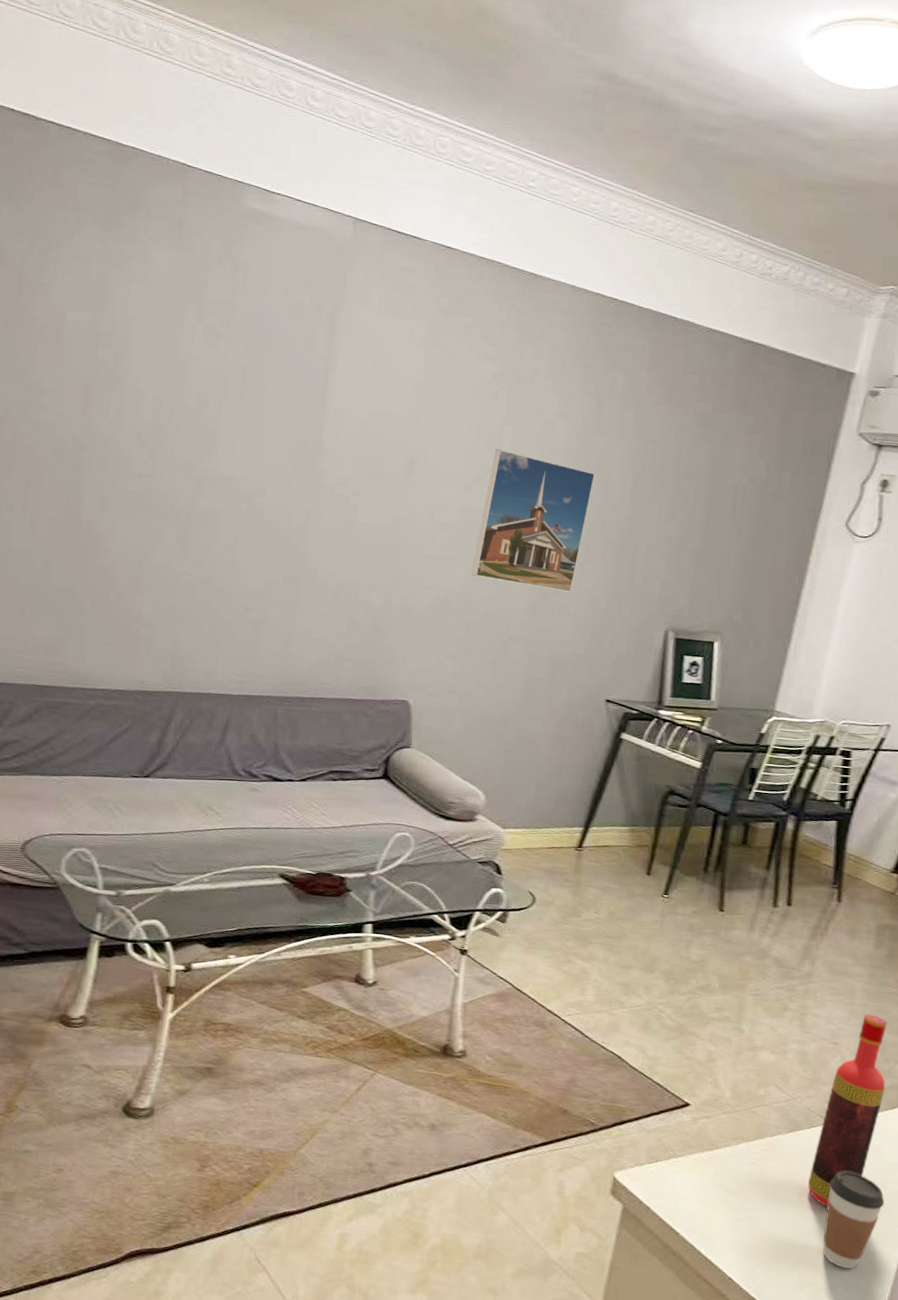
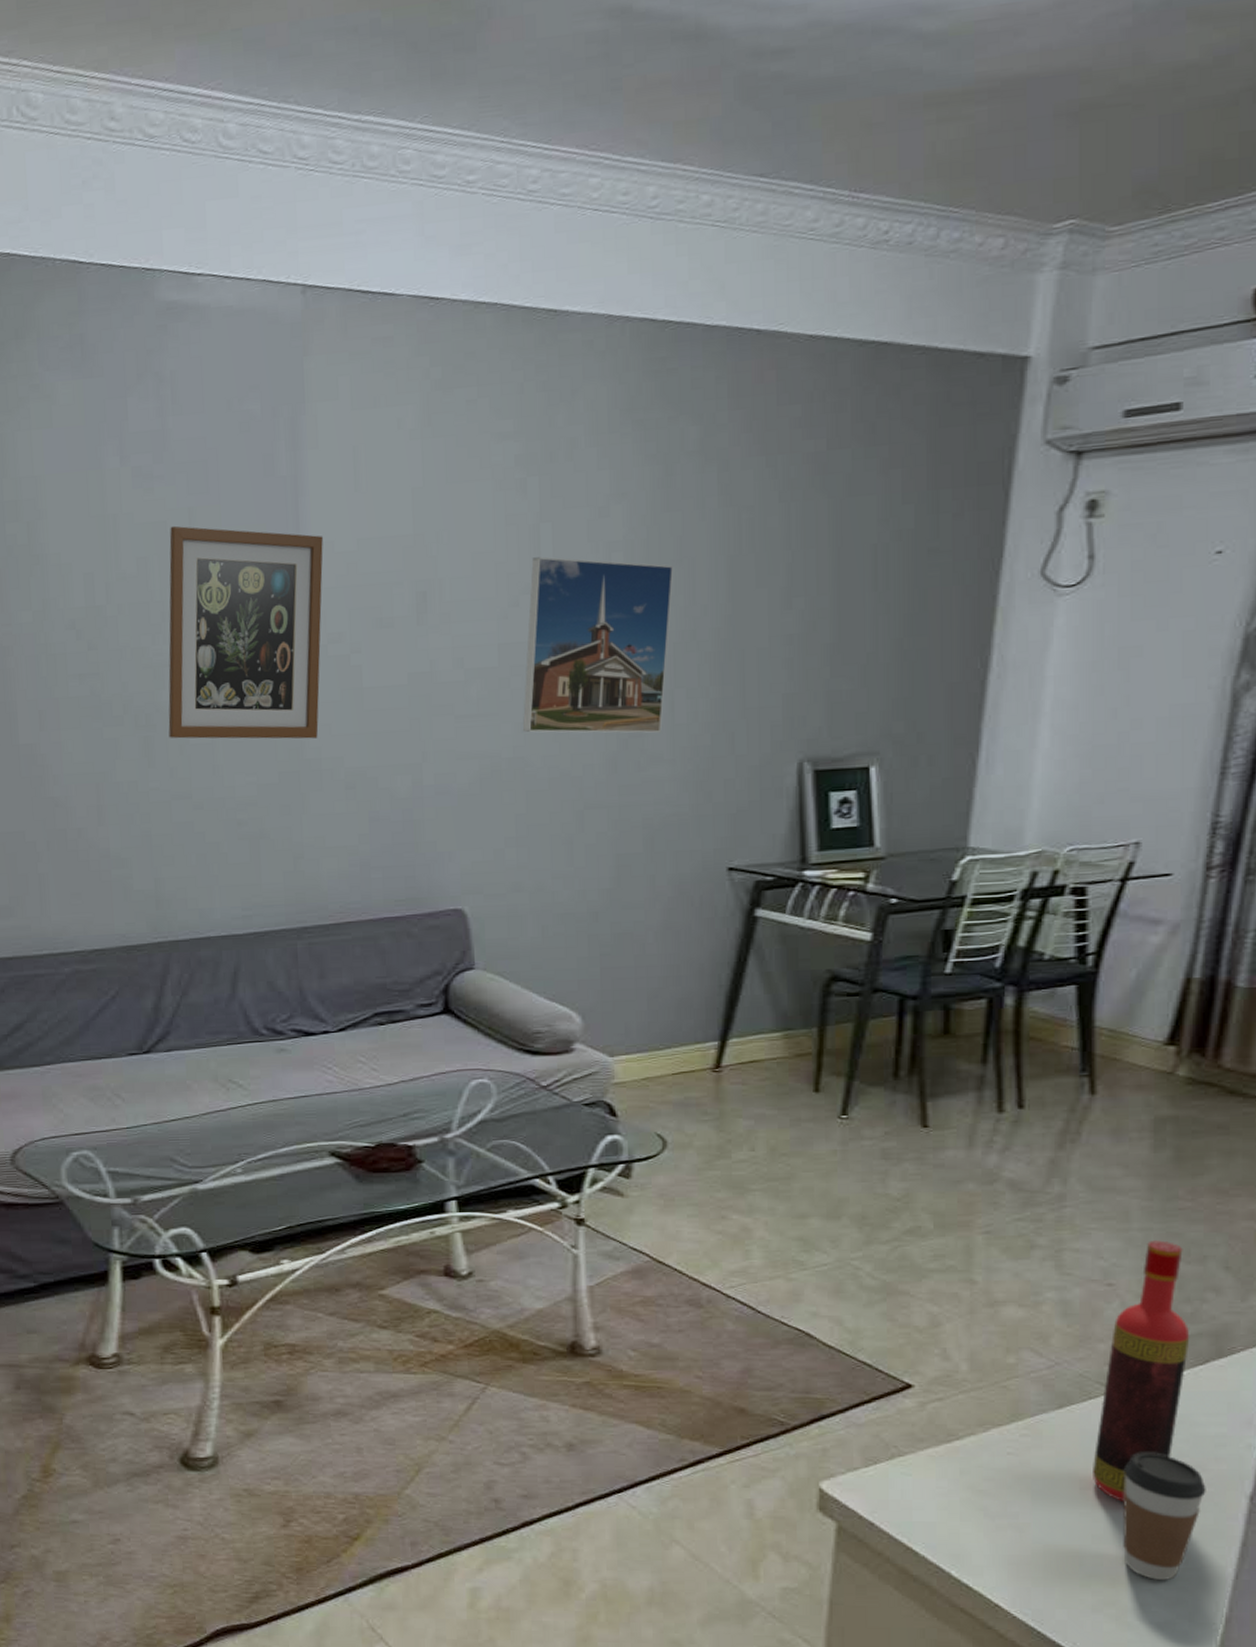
wall art: none [202,375,343,555] -> present [168,525,323,739]

